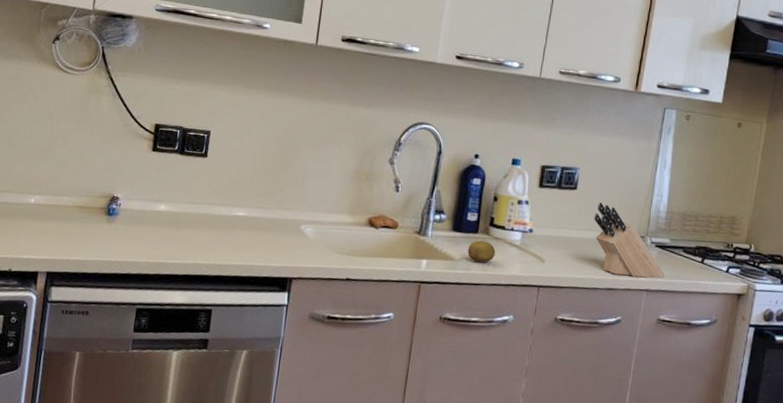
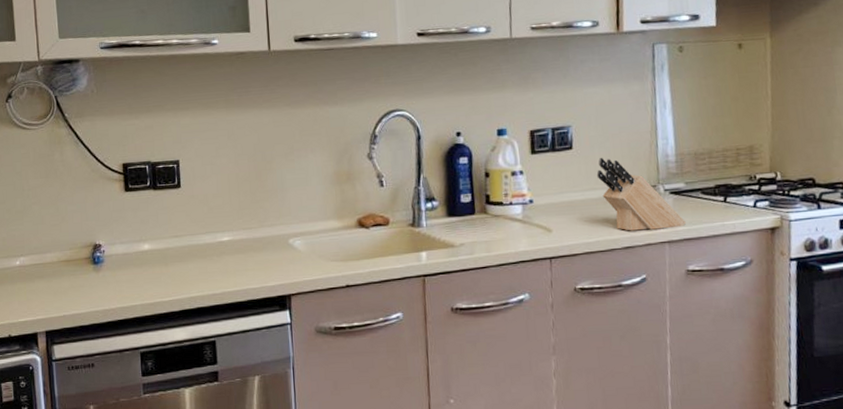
fruit: present [467,240,496,263] -> none [467,221,498,245]

